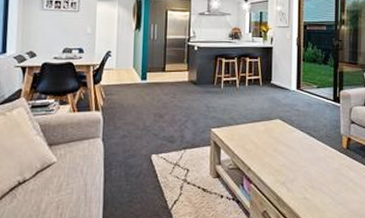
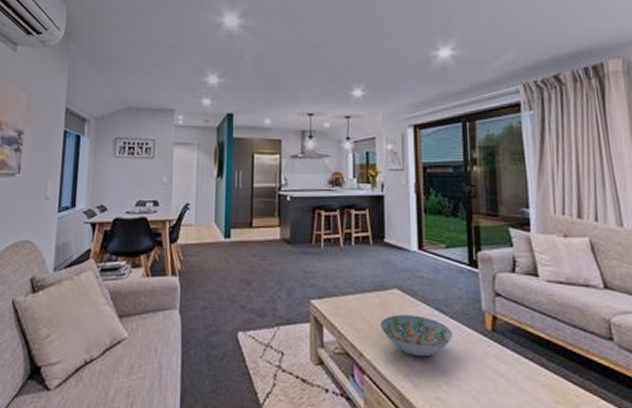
decorative bowl: none [265,139,319,169] -> present [380,315,453,357]

